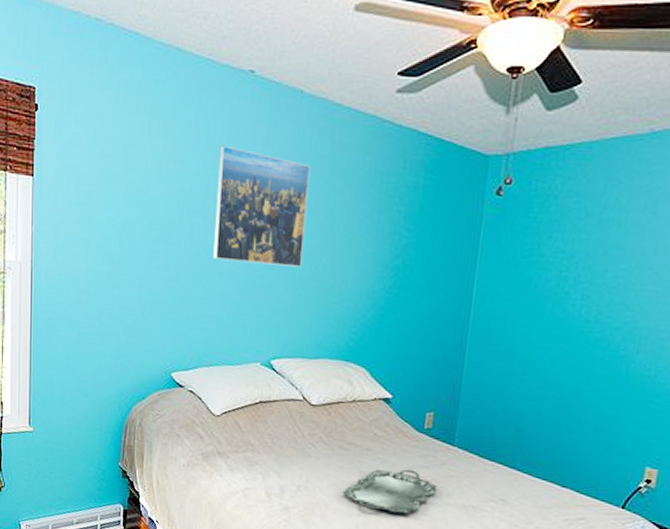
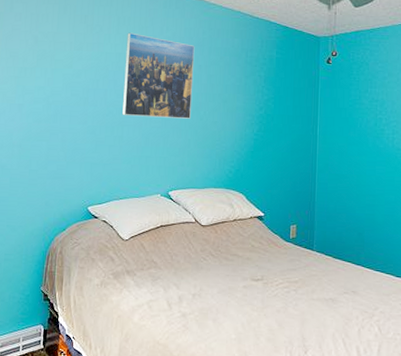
serving tray: present [343,469,437,515] -> none [230,272,303,311]

